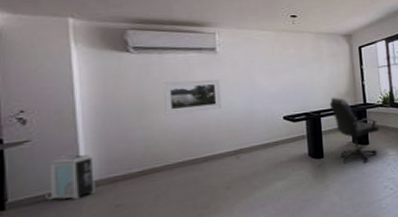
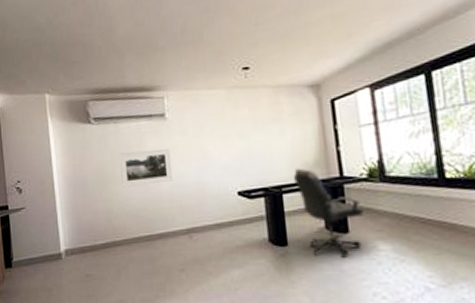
air purifier: present [46,154,95,201] -> none [37,223,70,266]

